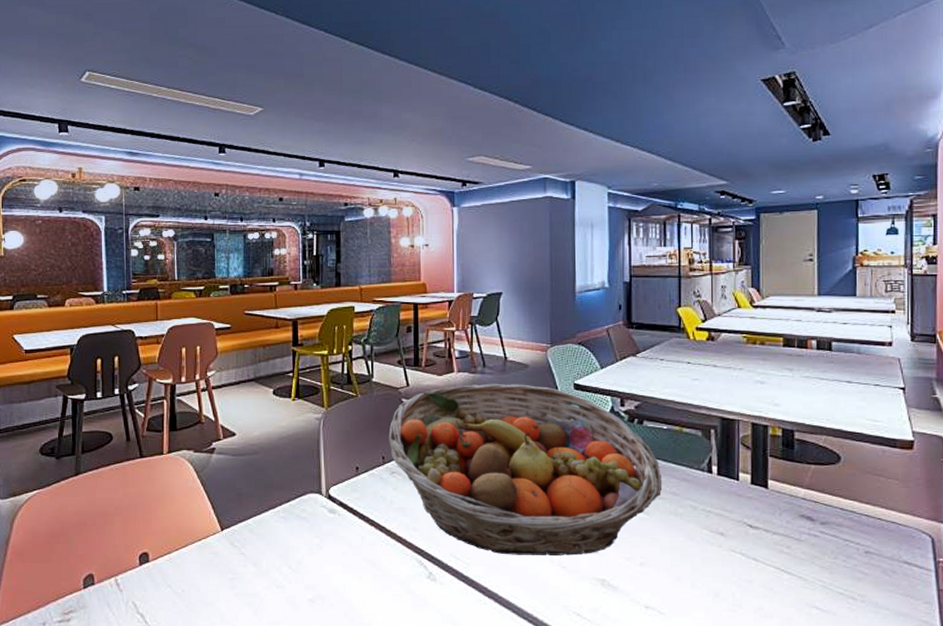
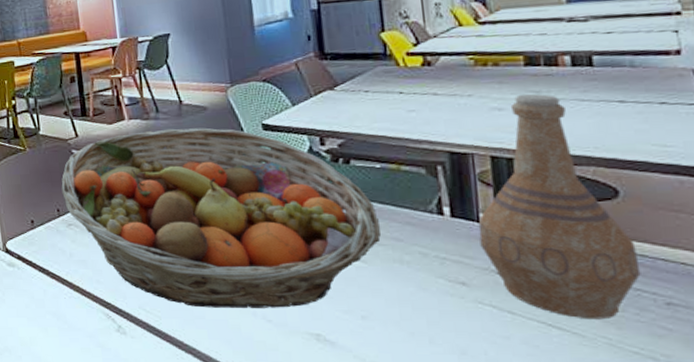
vase: none [737,370,850,566] -> present [478,93,641,320]

